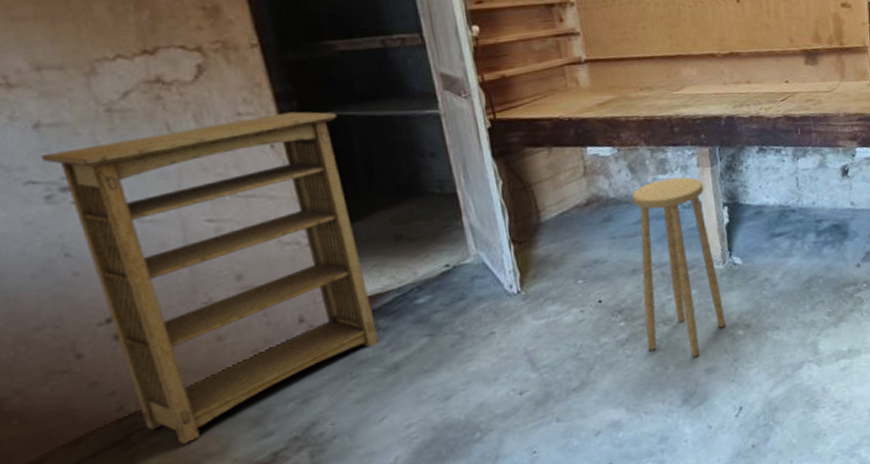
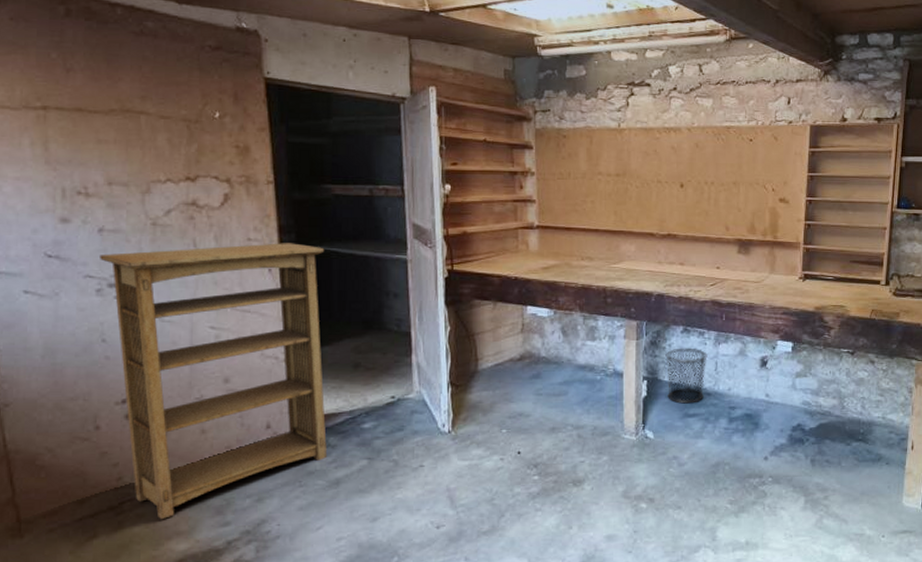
stool: present [632,177,726,357] -> none [556,346,631,521]
waste bin: none [743,167,789,226] -> present [665,348,708,404]

